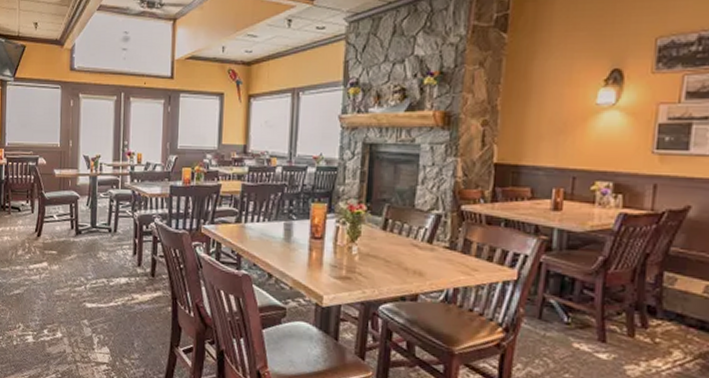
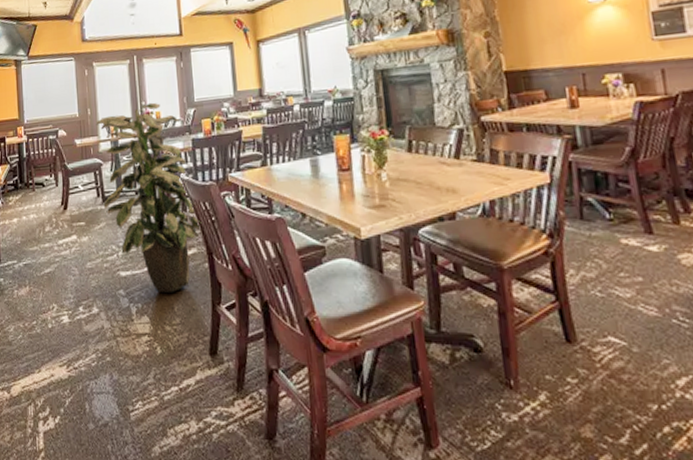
indoor plant: none [76,143,170,330] -> present [96,102,202,294]

